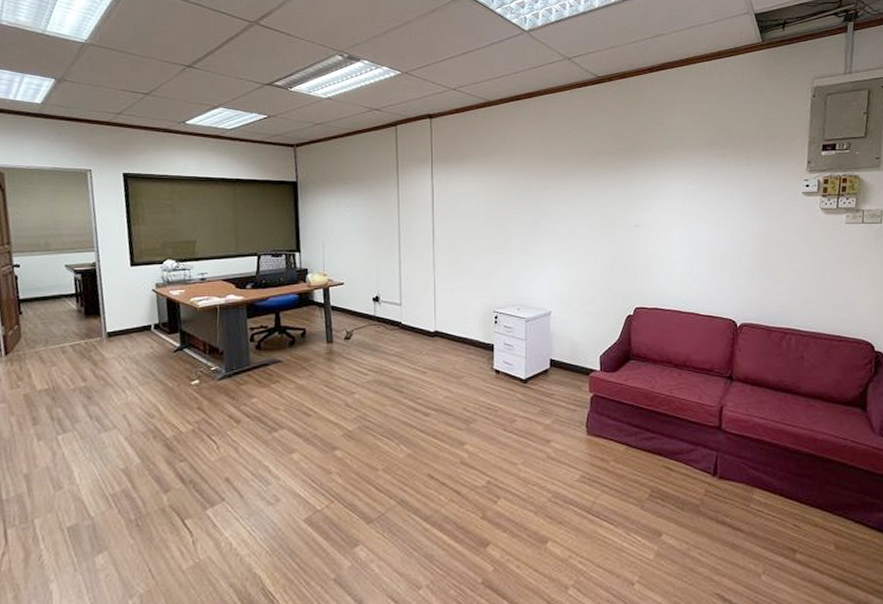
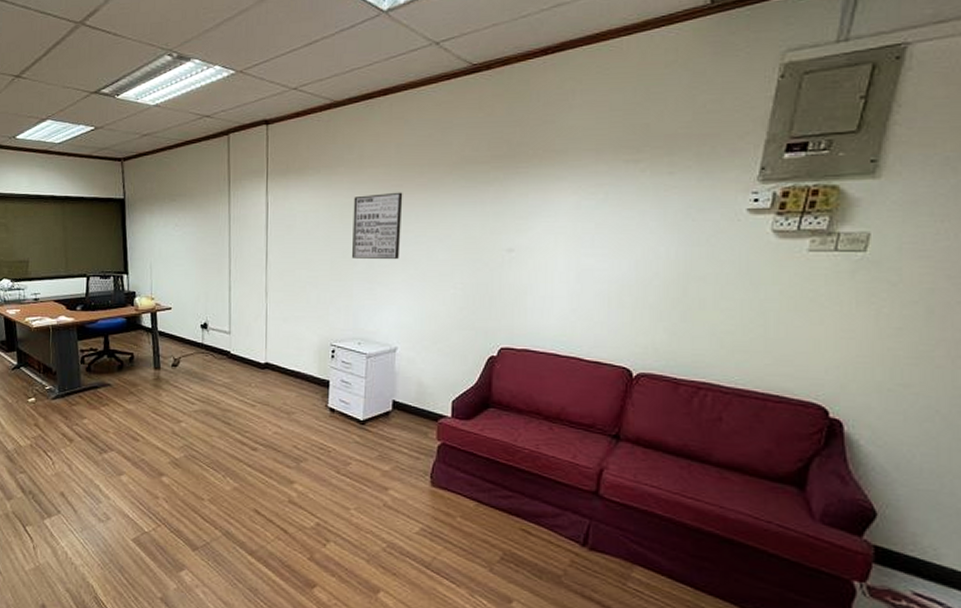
wall art: none [508,177,549,235] -> present [352,192,403,260]

